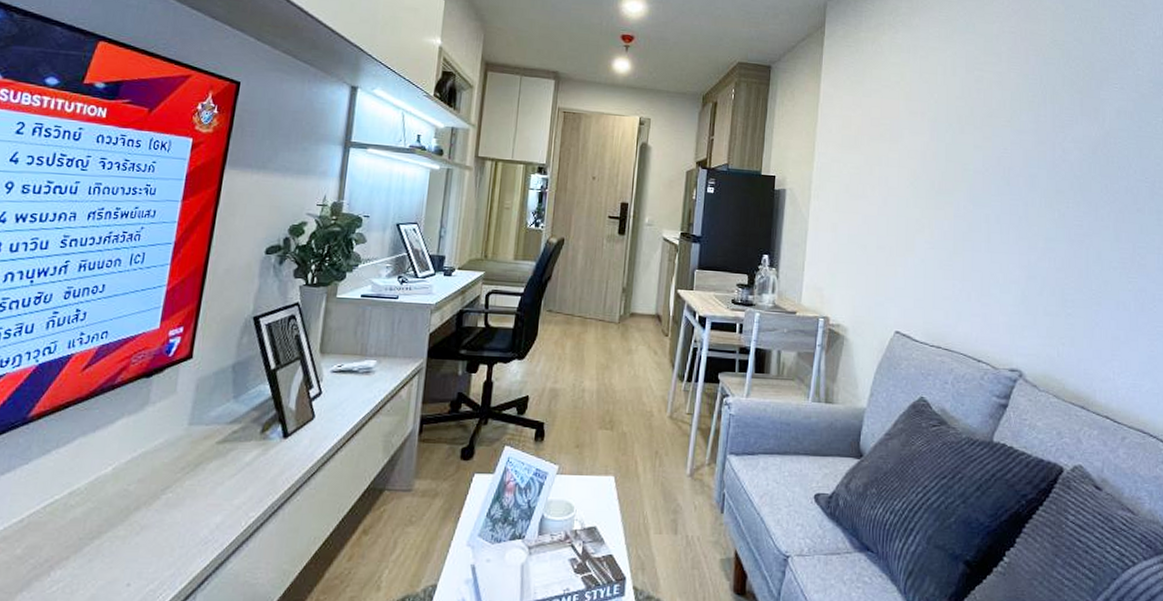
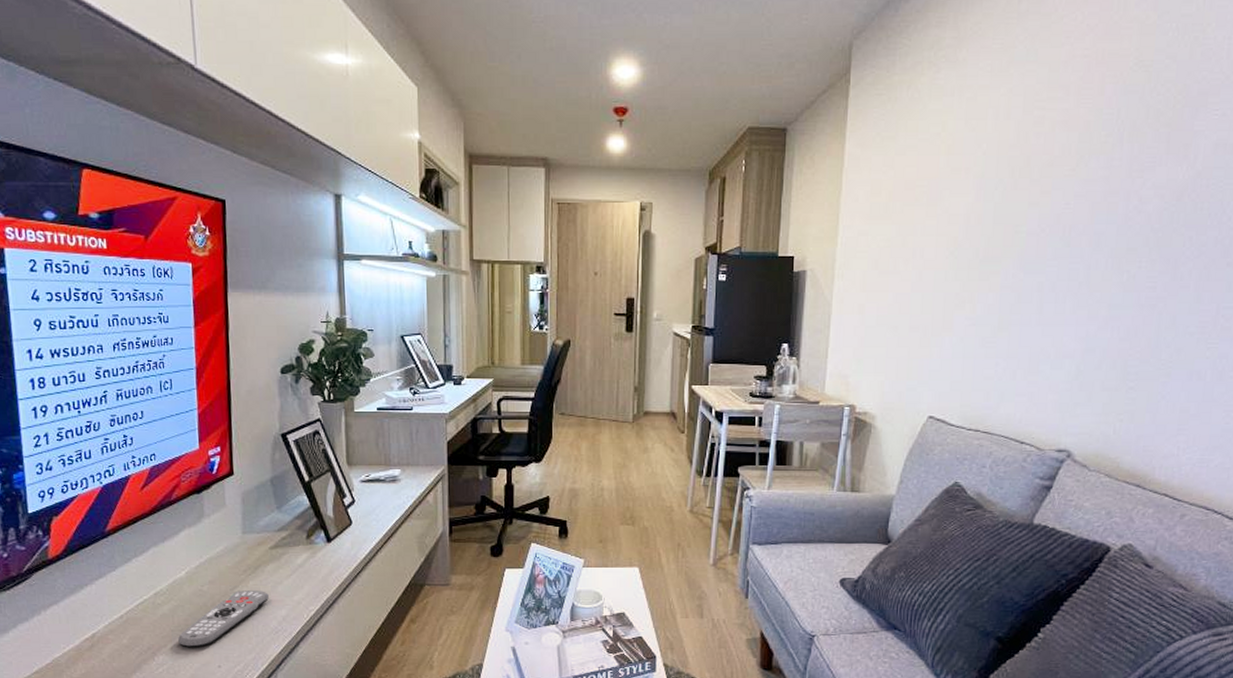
remote control: none [85,491,206,561] -> present [178,591,270,648]

